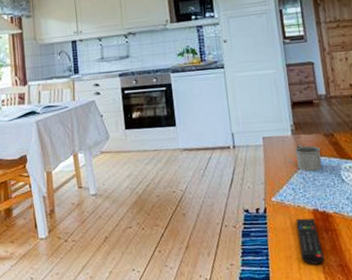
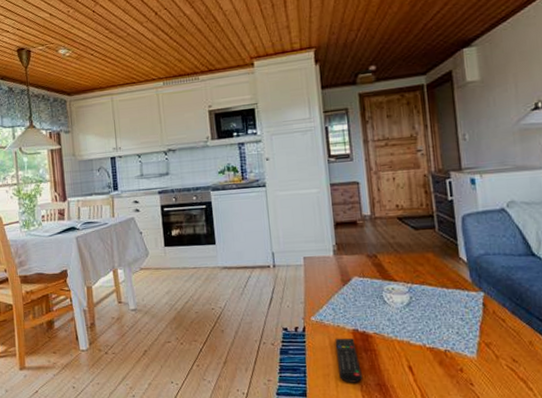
mug: present [295,145,322,172] -> none [337,266,364,292]

